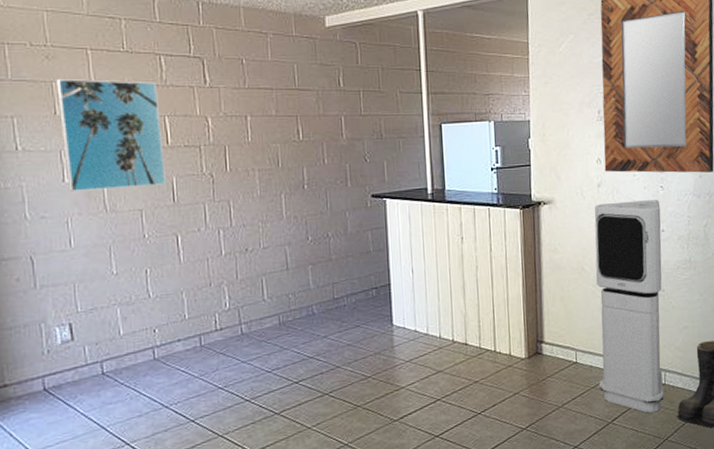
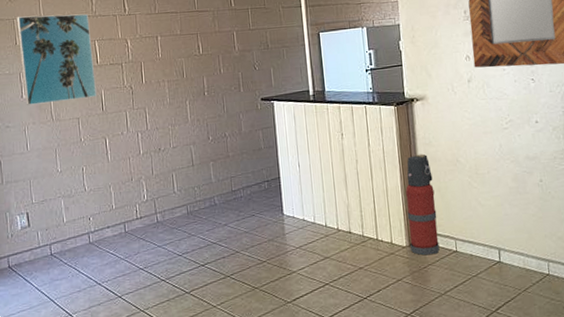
fire extinguisher: none [527,261,559,368] -> present [406,153,440,256]
air purifier: present [594,200,664,413] -> none [466,92,549,303]

